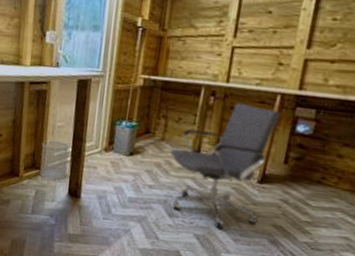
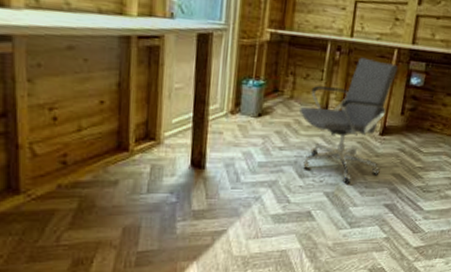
wastebasket: present [40,140,69,181] -> none [155,104,190,152]

